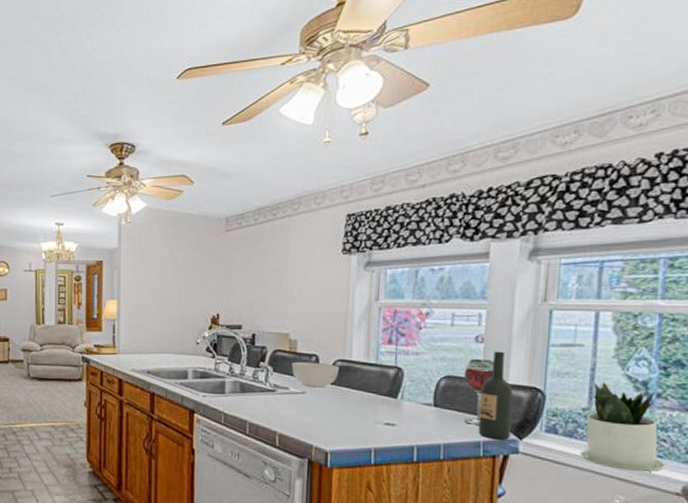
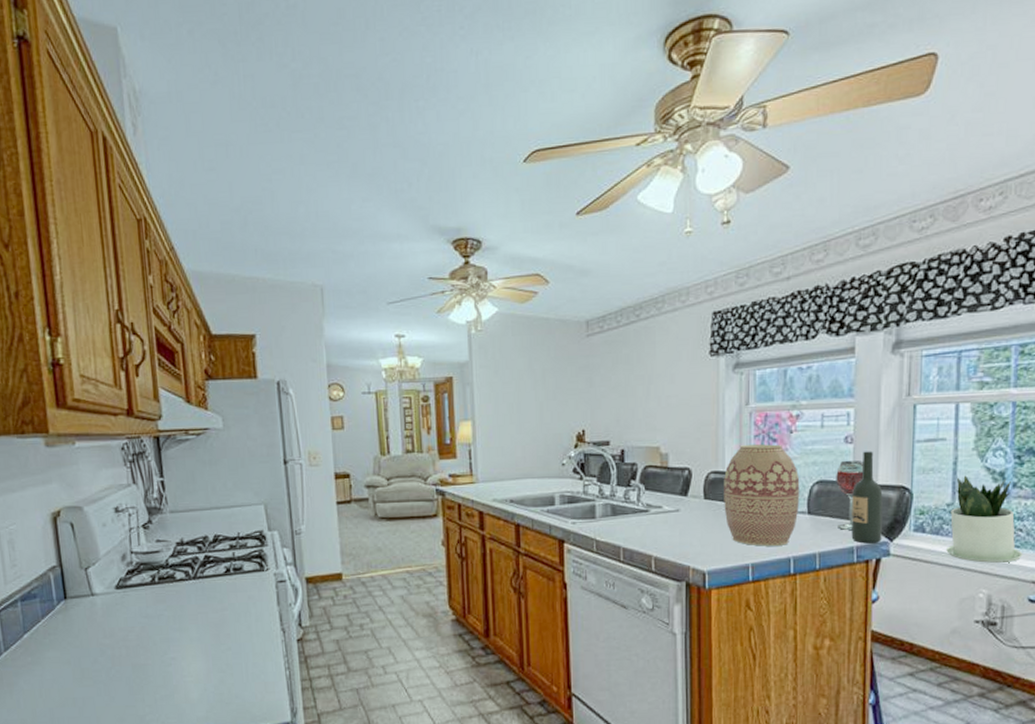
bowl: present [291,361,340,388] -> none [664,476,713,504]
vase: none [349,337,427,434] -> present [724,444,800,546]

